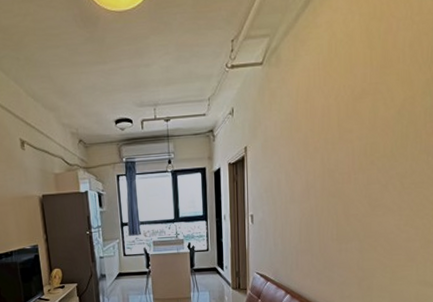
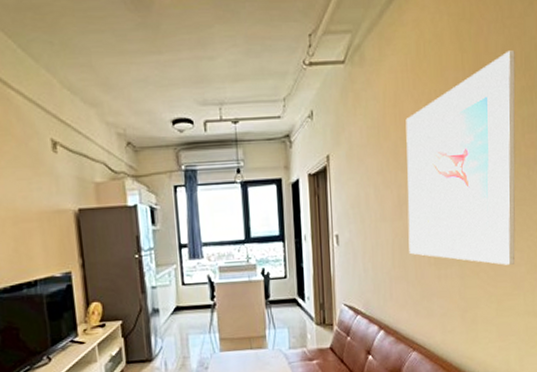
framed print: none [314,45,422,241] -> present [406,50,516,265]

